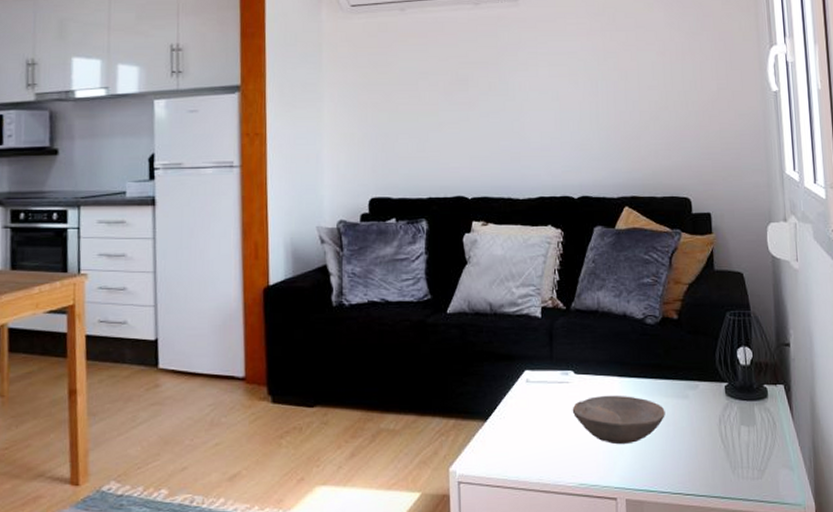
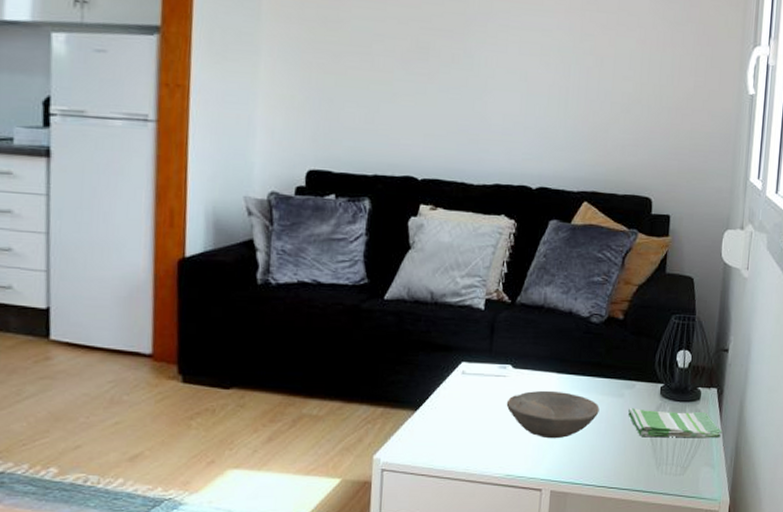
dish towel: none [695,409,796,440] -> present [628,408,723,439]

